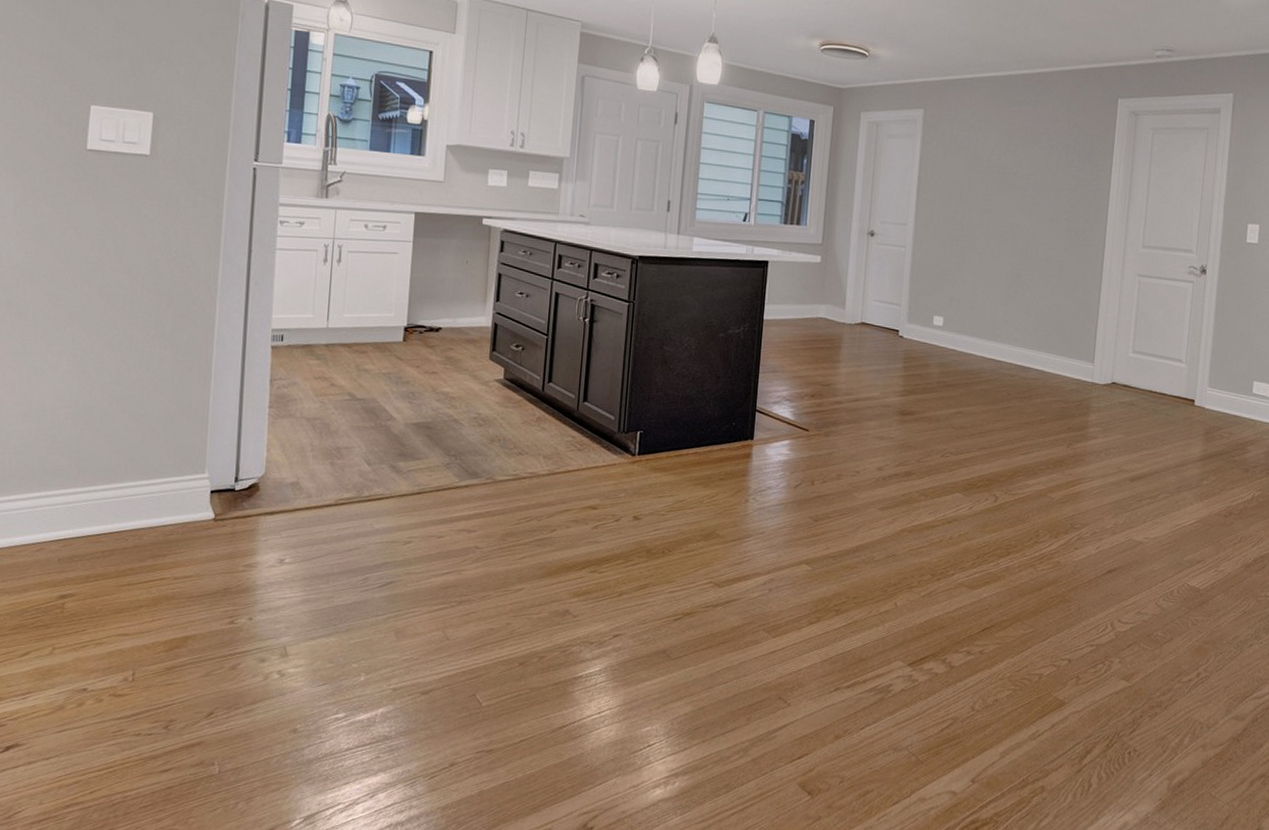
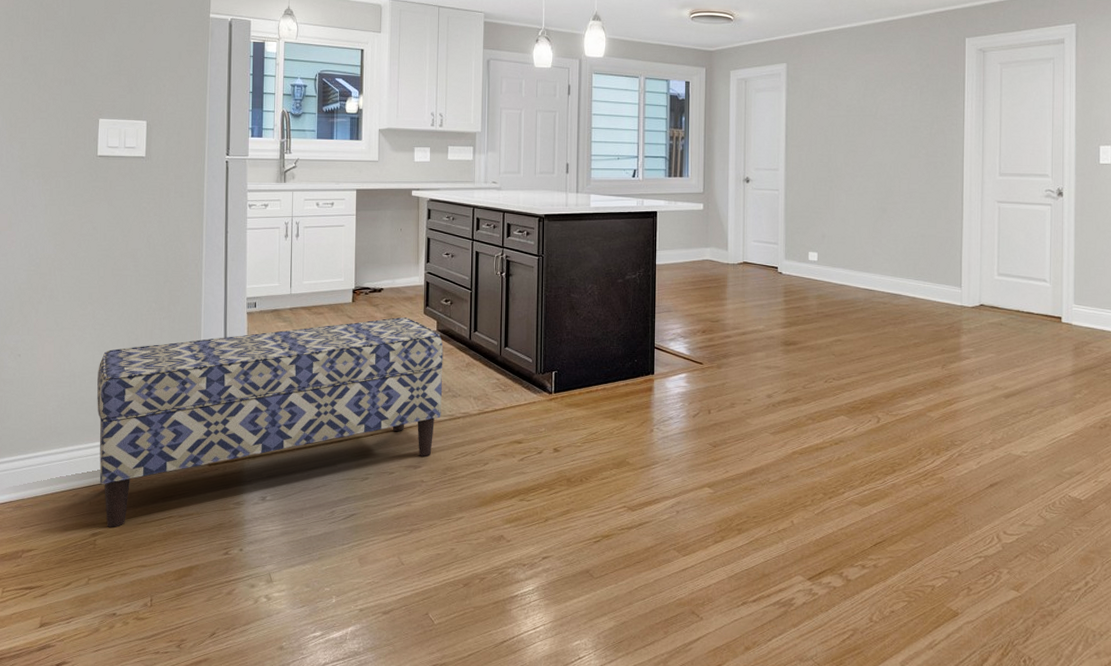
bench: none [73,361,511,589] -> present [97,317,444,527]

